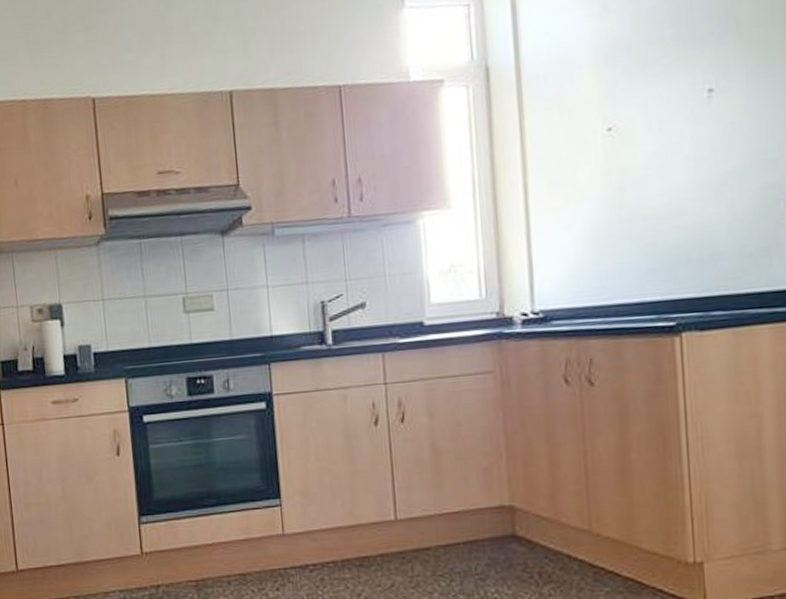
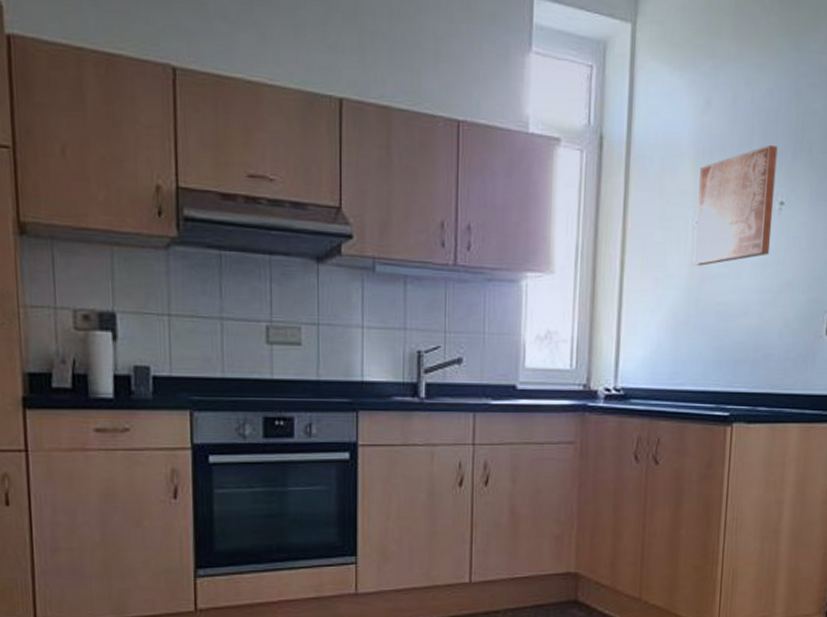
wall art: none [604,32,703,174] -> present [693,144,778,266]

